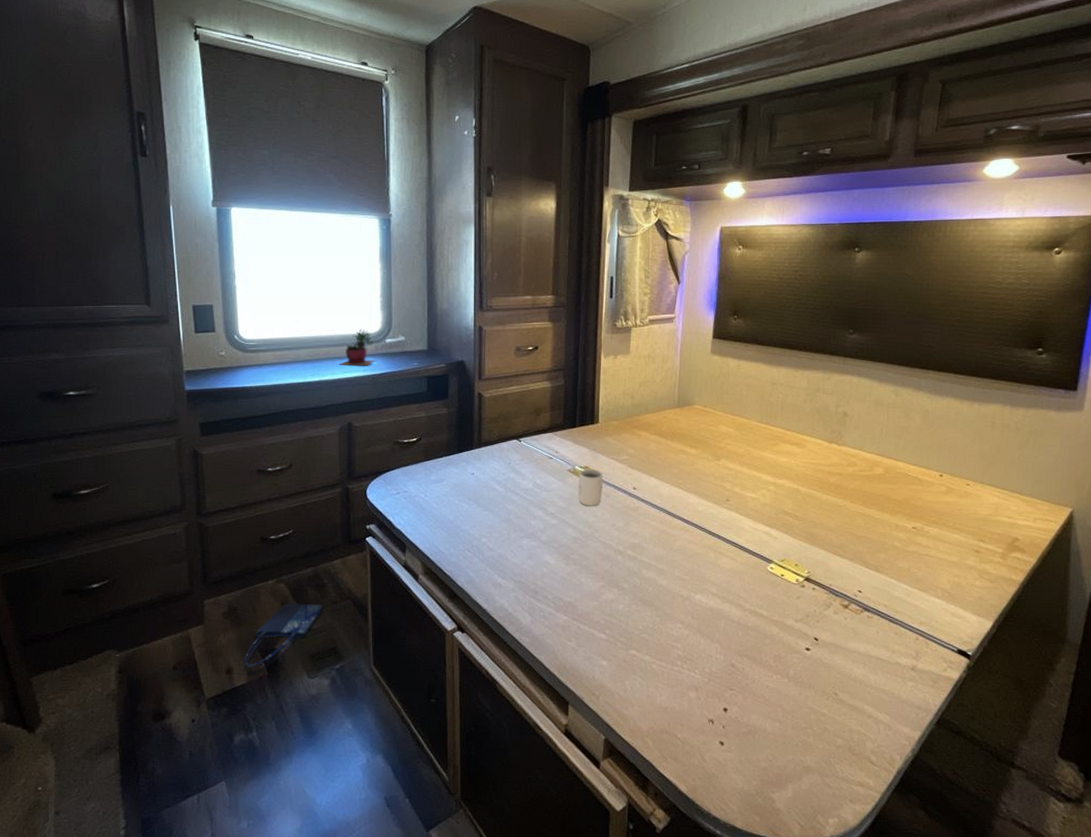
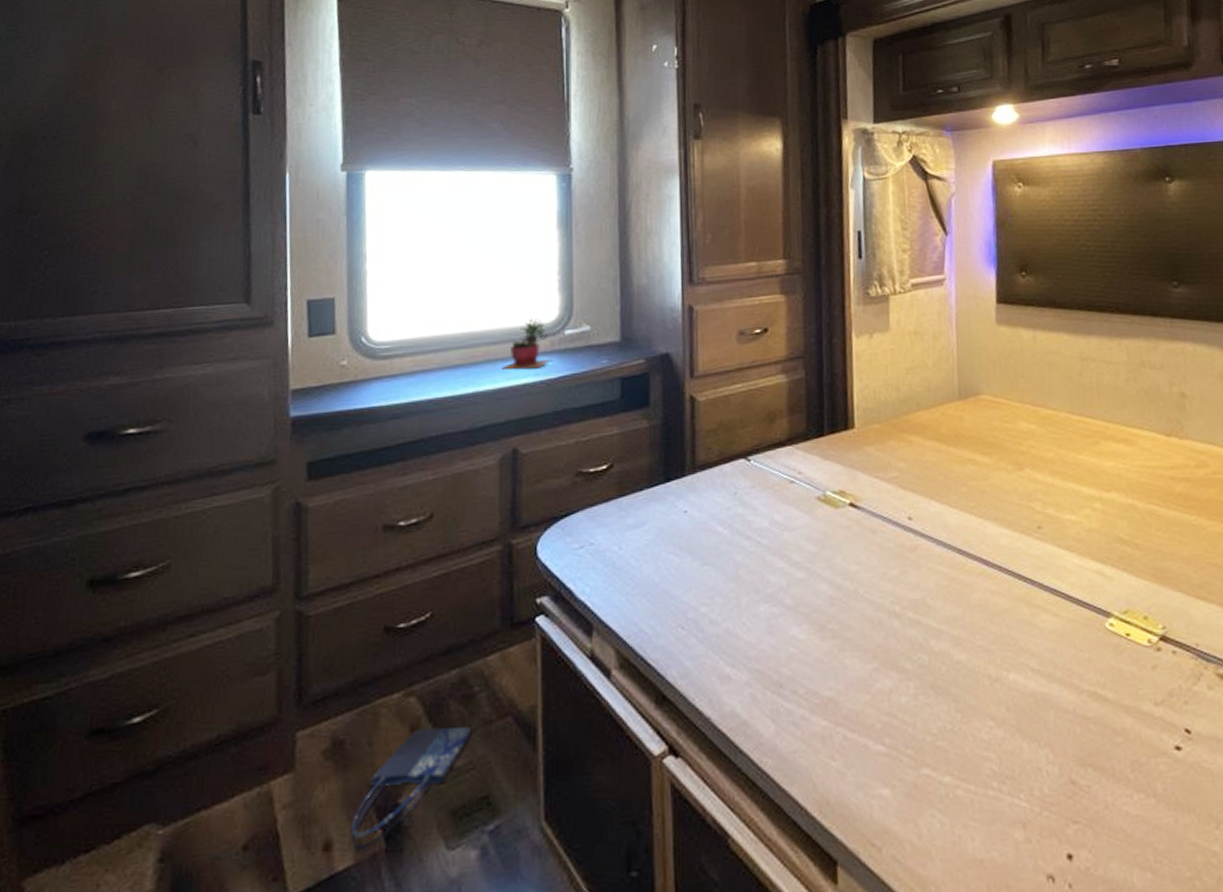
mug: present [578,468,603,506] -> none [831,493,866,549]

